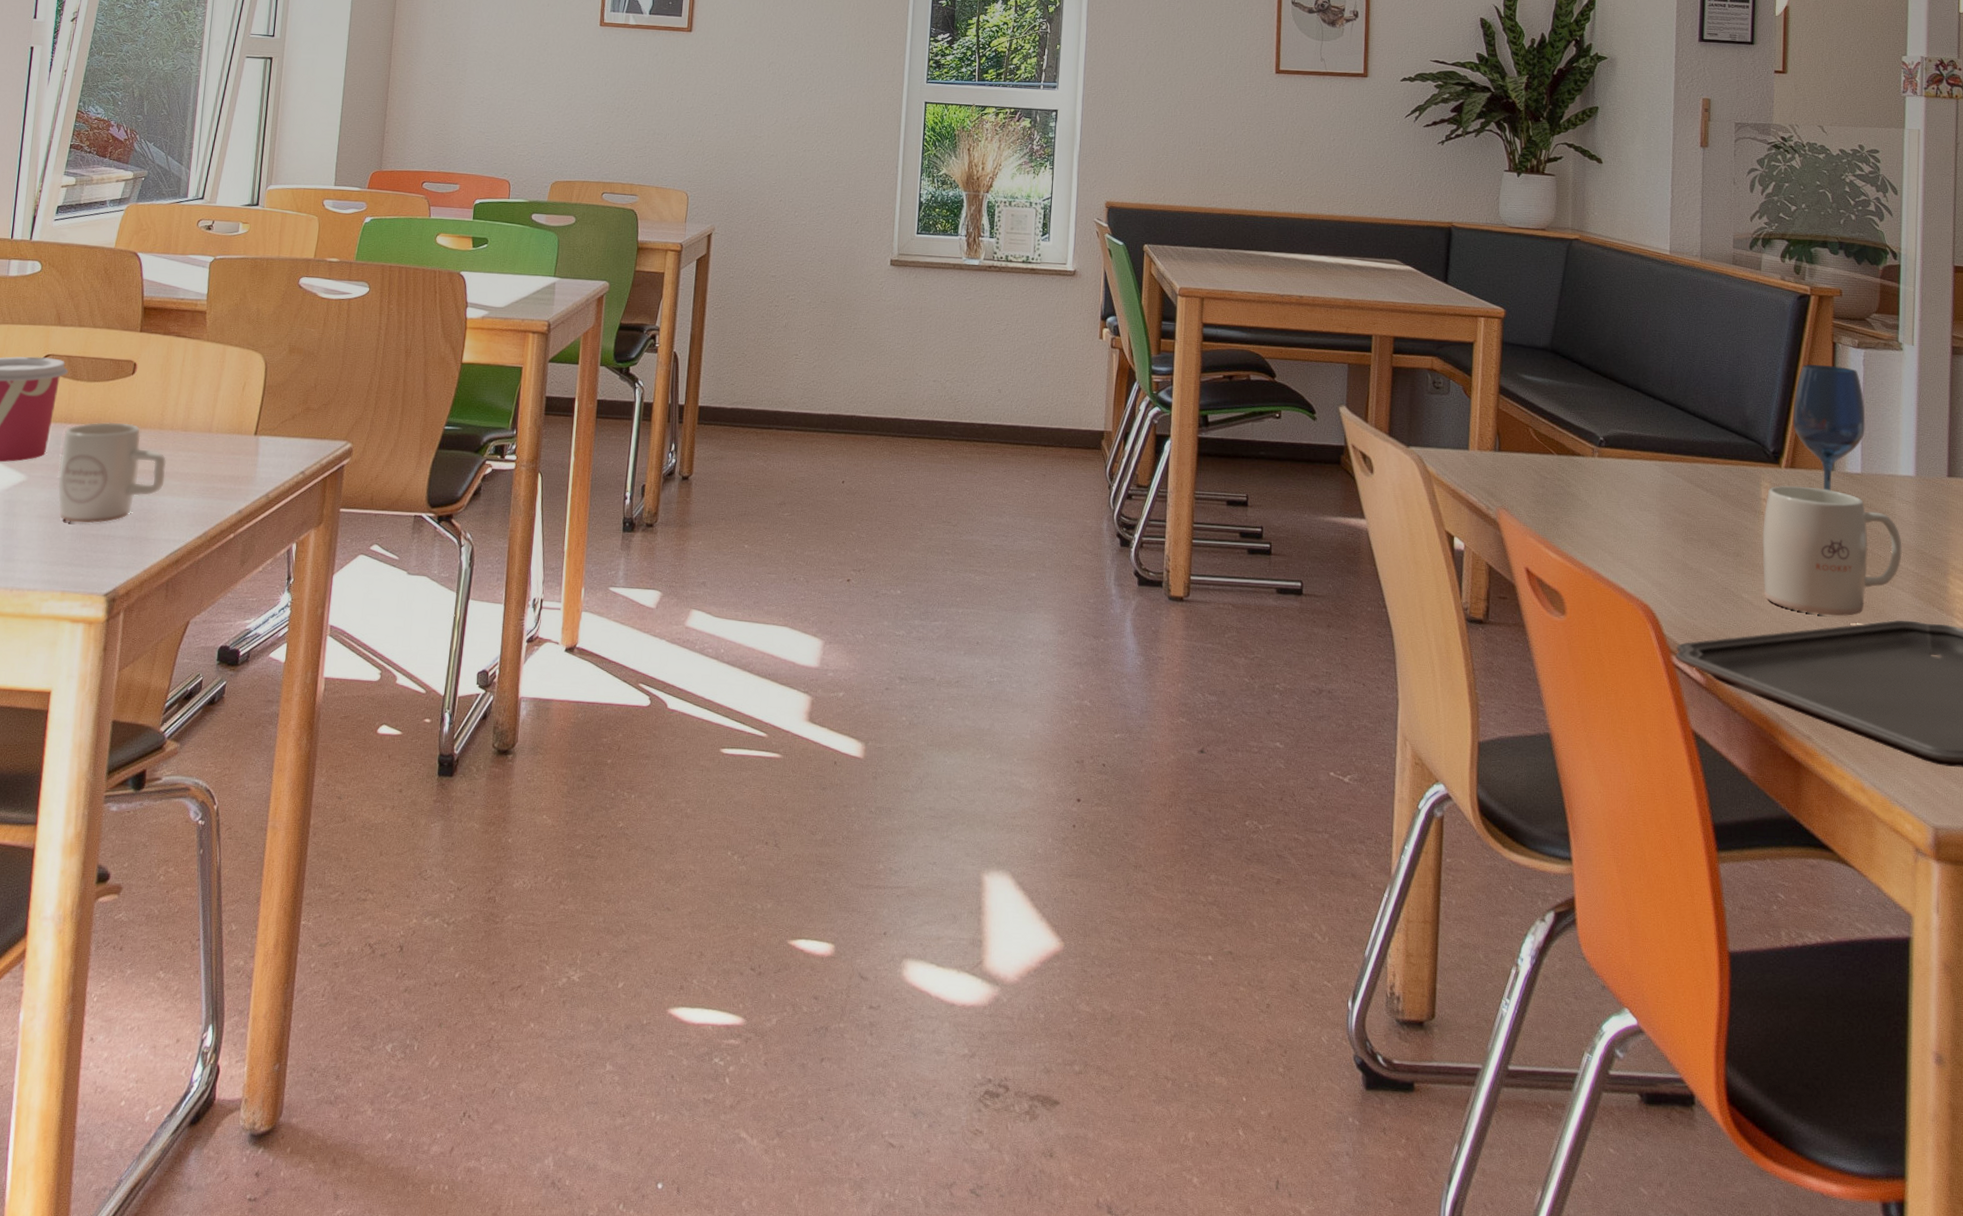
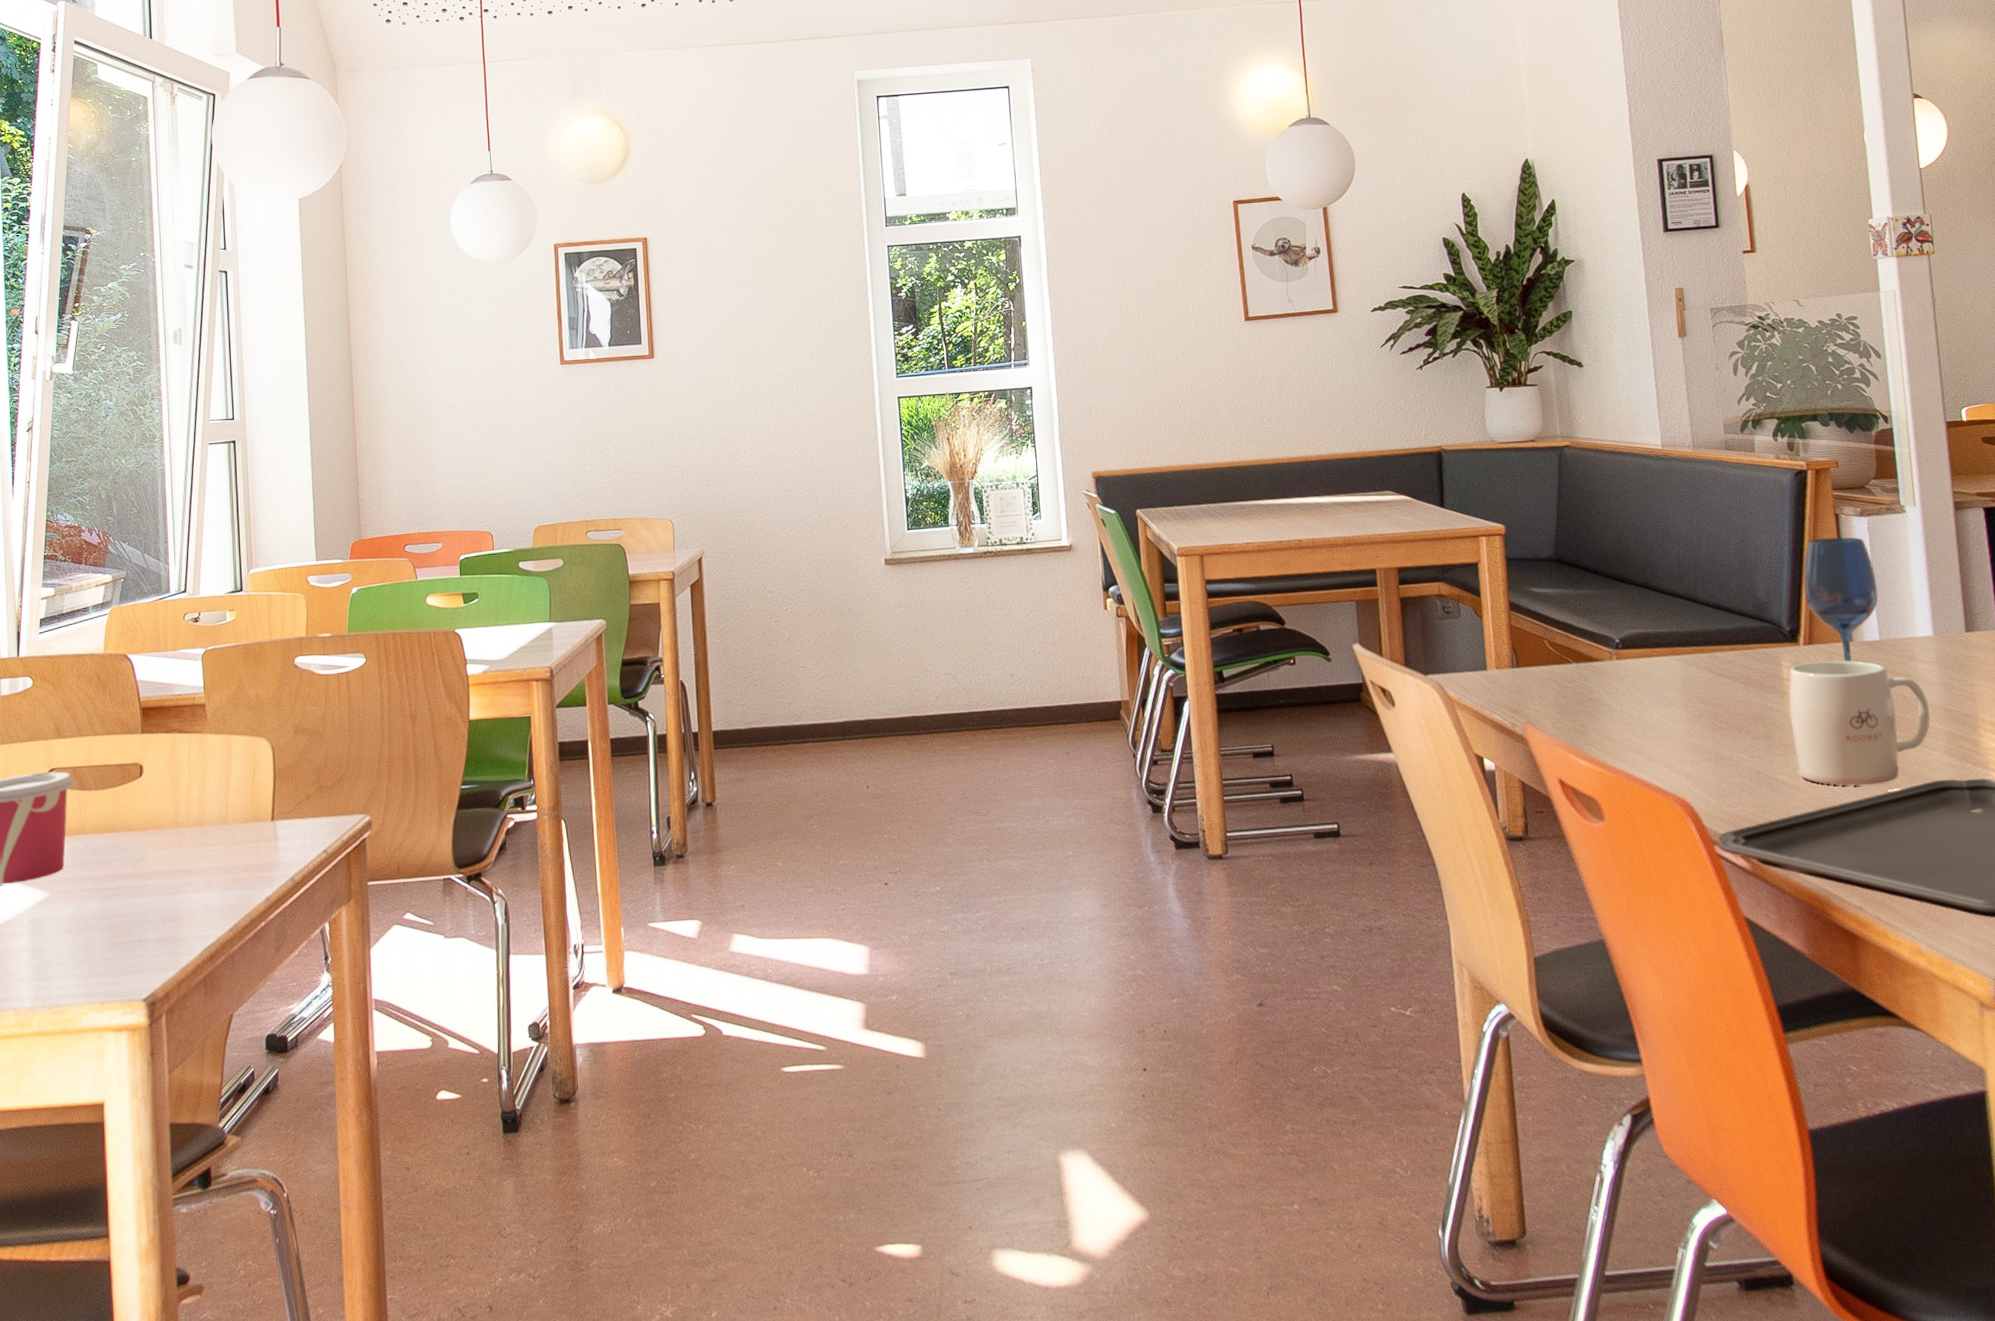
mug: present [58,422,167,523] -> none [80,826,188,933]

